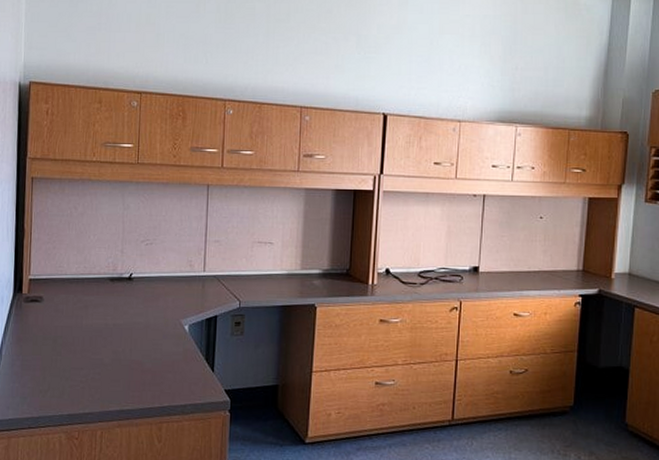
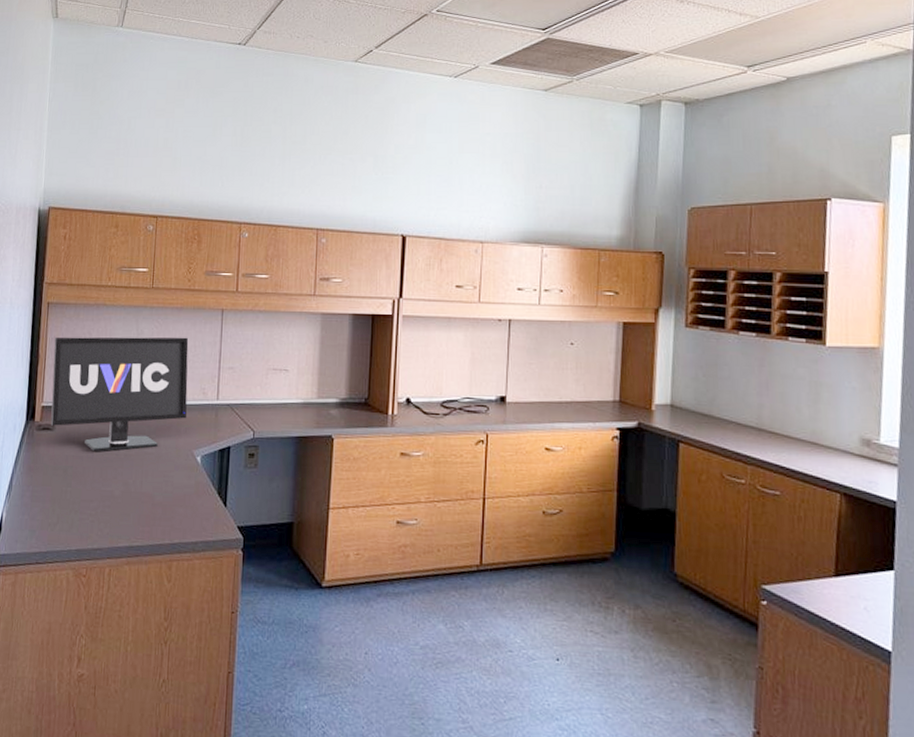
monitor: none [38,211,175,323] -> present [50,337,189,452]

